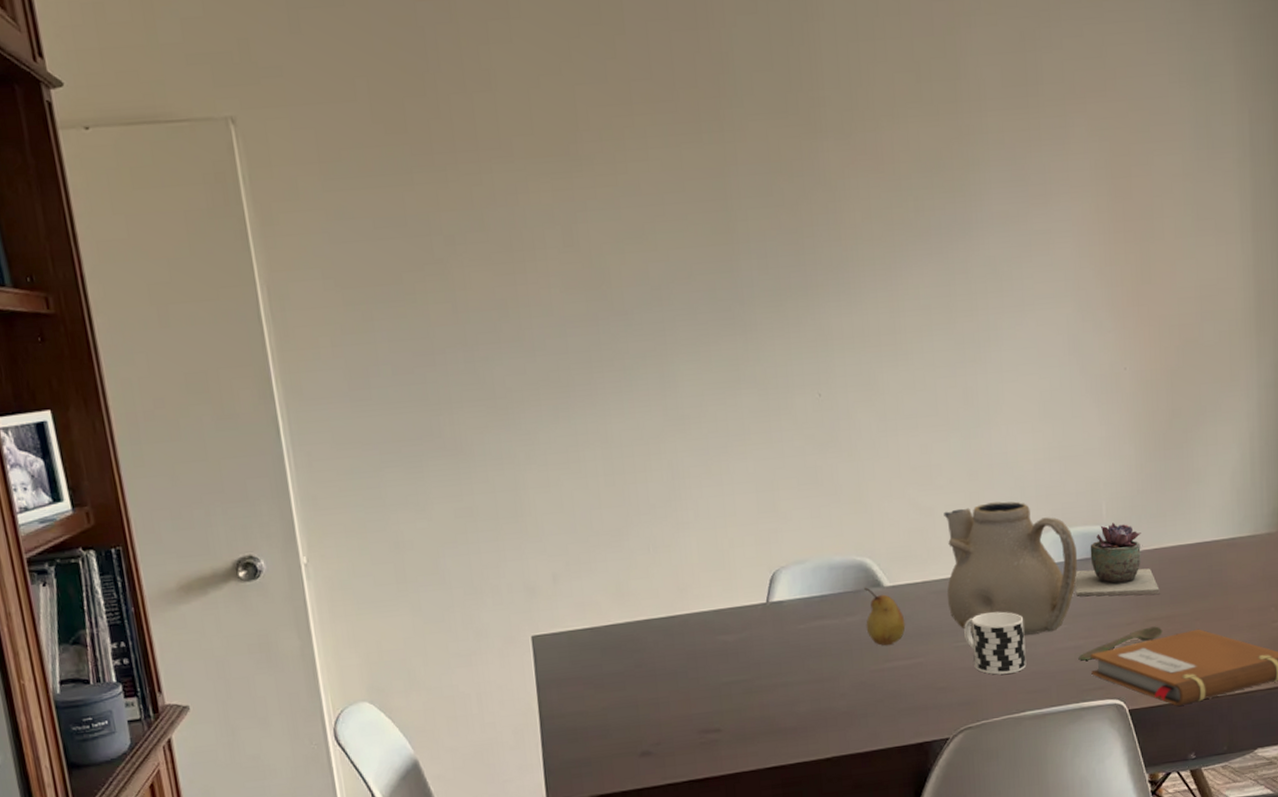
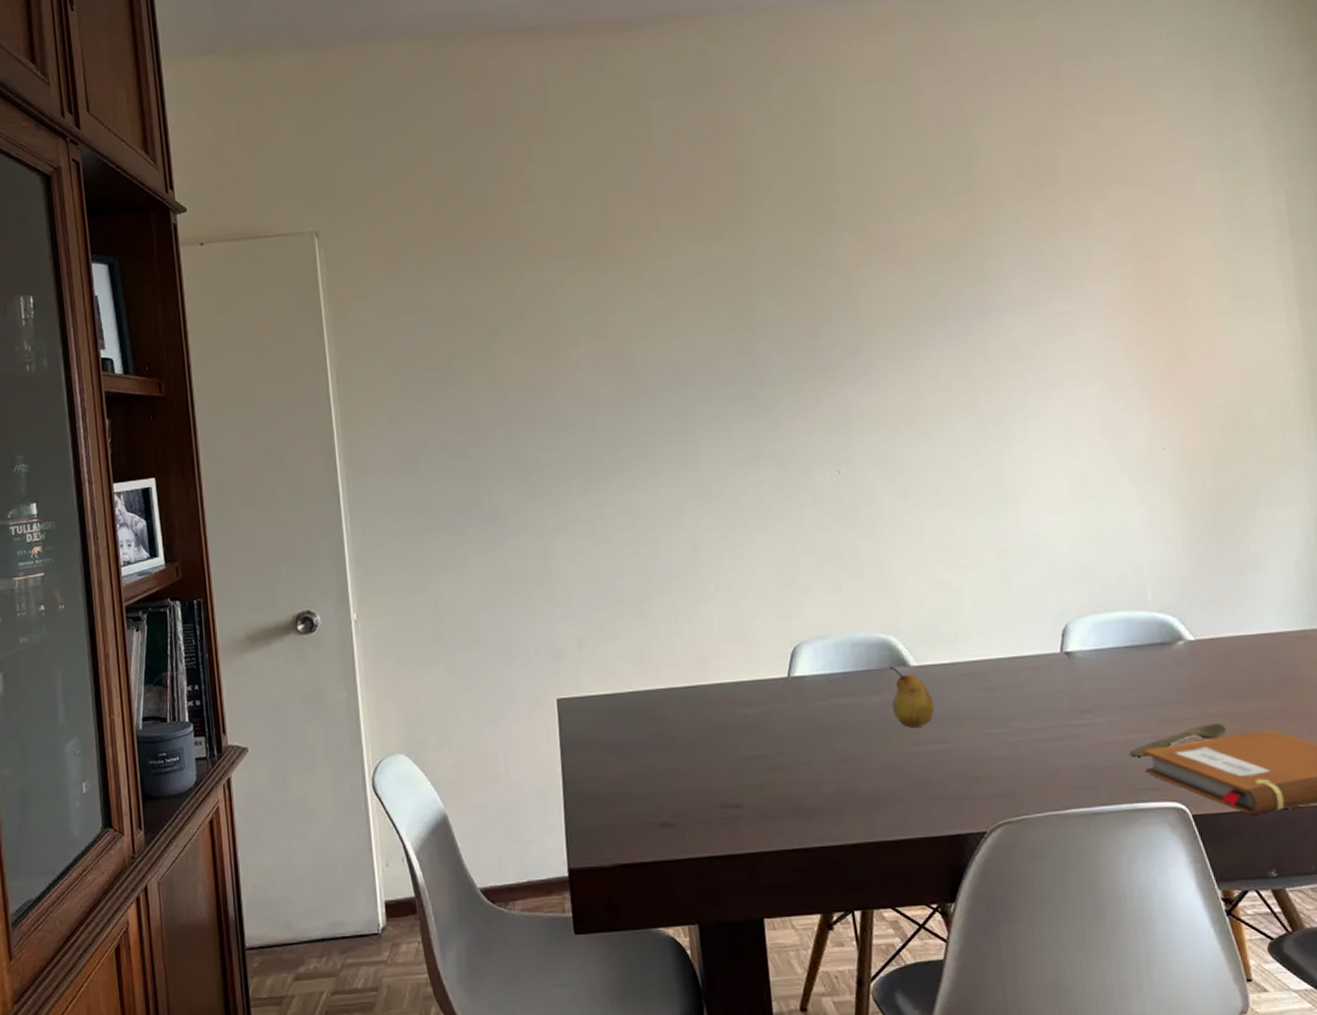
teapot: present [944,501,1078,635] -> none [972,582,1123,725]
cup: present [964,611,1027,675] -> none [998,698,1070,767]
succulent plant: present [1074,523,1160,597] -> none [1120,609,1221,689]

